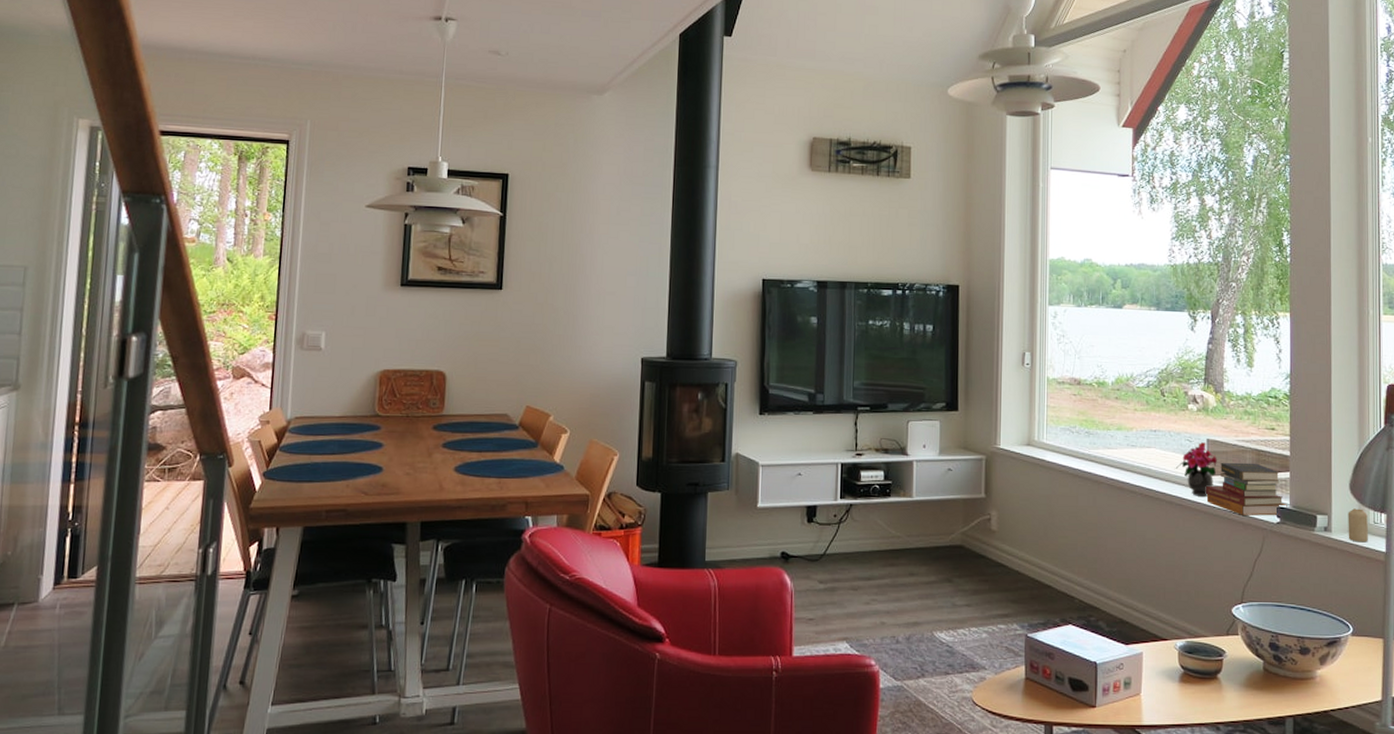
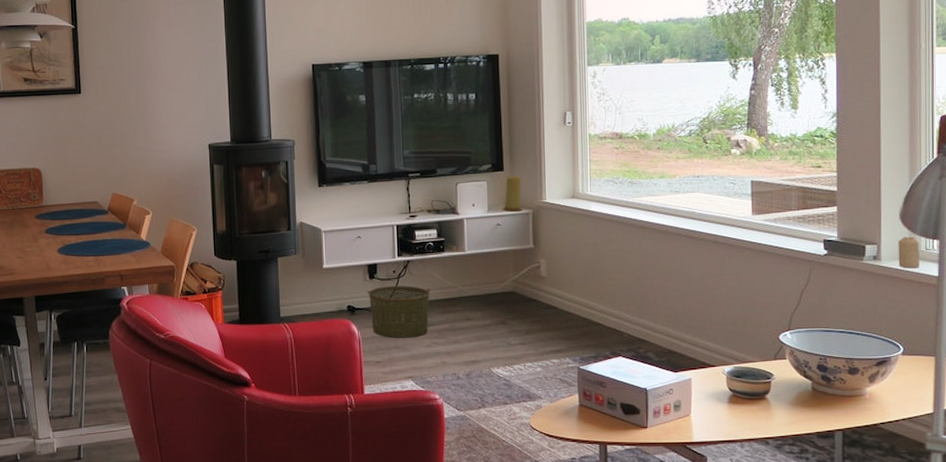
basket: none [803,532,874,593] -> present [367,286,432,338]
candle: none [954,417,977,456] -> present [502,176,523,212]
potted flower: present [1175,442,1217,497] -> none [719,184,762,235]
books: present [1205,462,1287,516] -> none [750,200,835,250]

